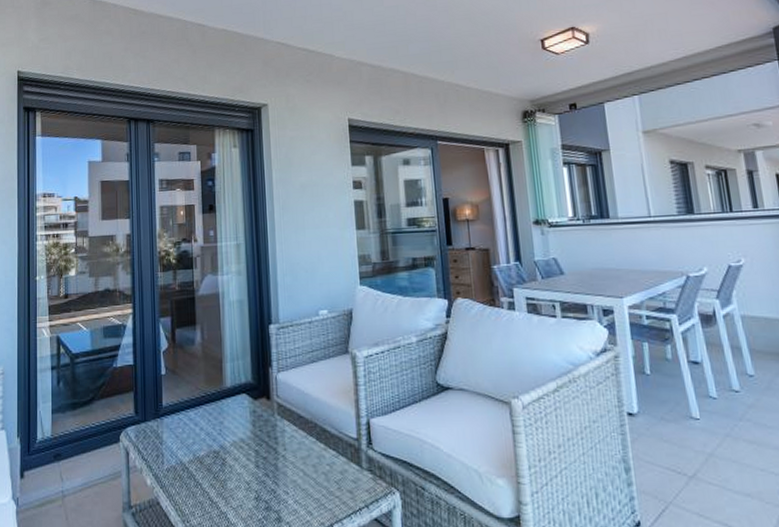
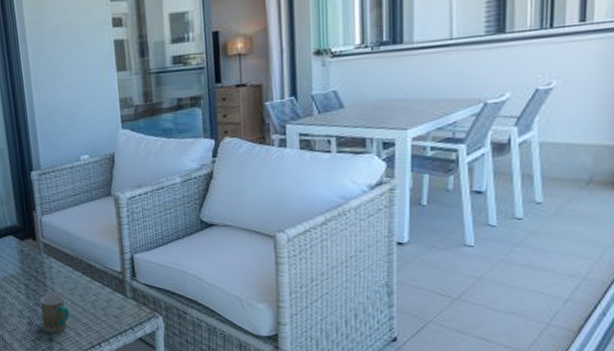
mug: none [270,461,301,511] -> present [39,293,69,333]

